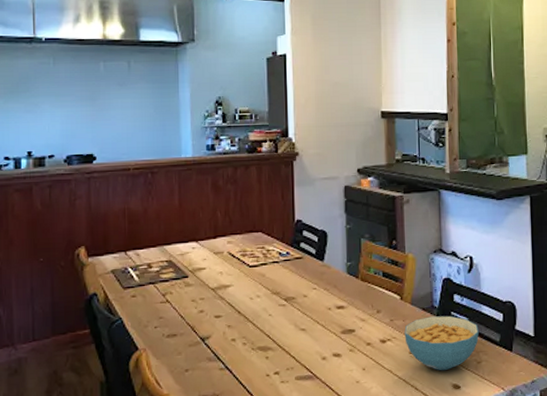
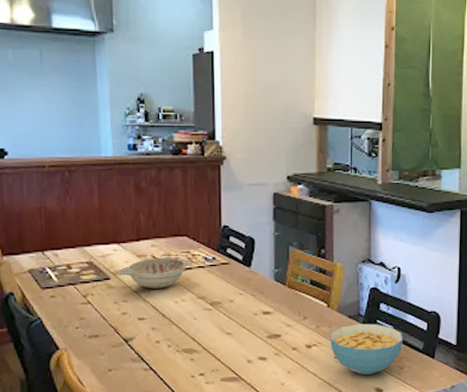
decorative bowl: none [195,253,266,286] -> present [118,257,191,289]

